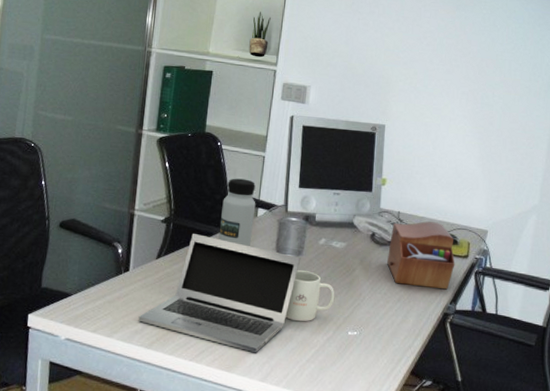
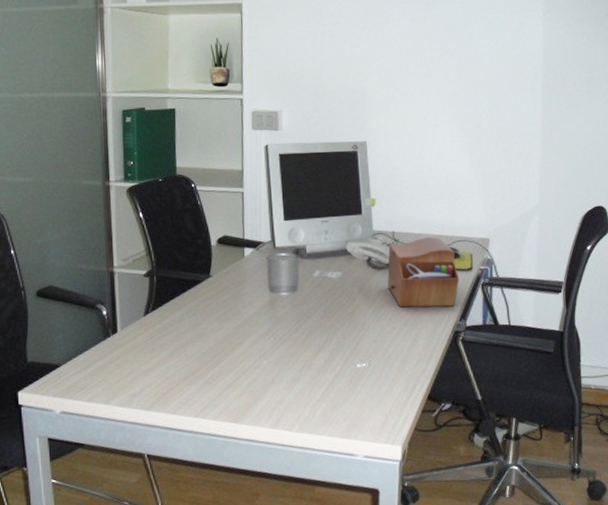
laptop: present [138,233,301,353] -> none [134,283,297,400]
water bottle: present [218,178,256,247] -> none [205,219,242,290]
mug: present [285,270,335,322] -> none [288,307,338,361]

